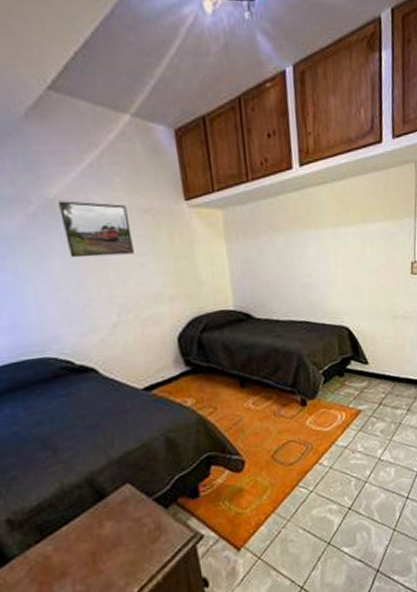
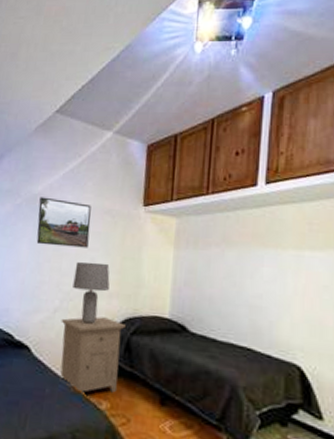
lamp: none [124,267,168,332] -> present [73,262,110,324]
nightstand: none [124,321,199,398] -> present [60,316,126,394]

